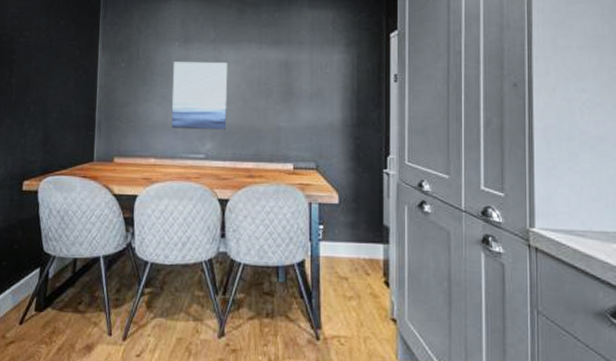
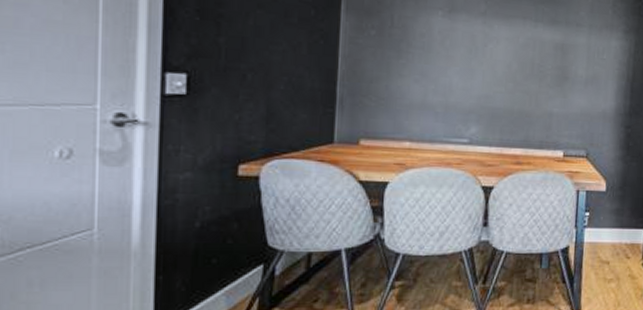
wall art: present [172,62,228,130] -> none [432,34,499,114]

